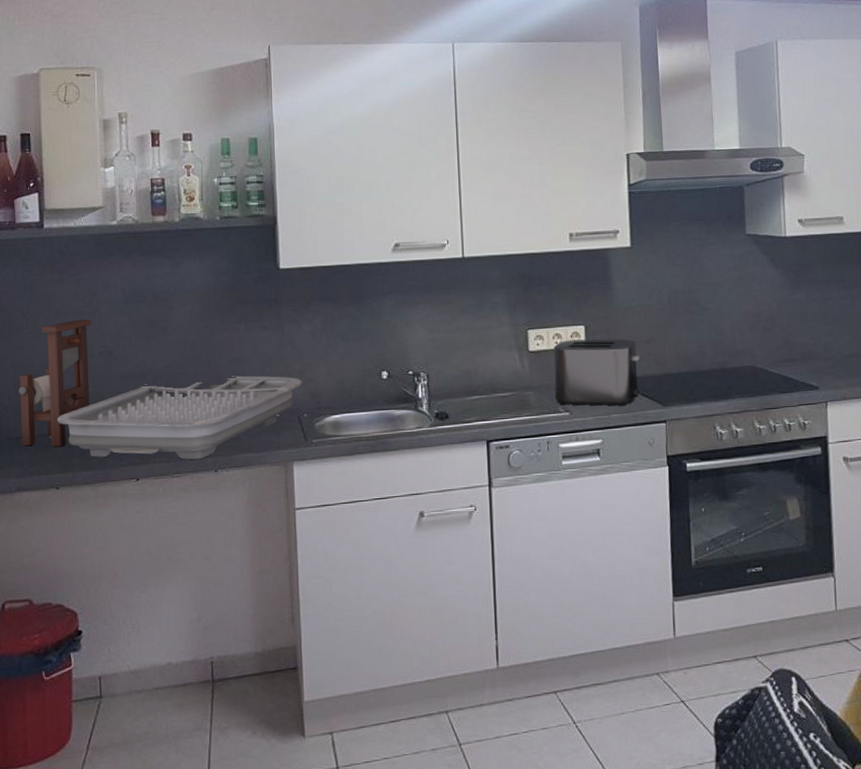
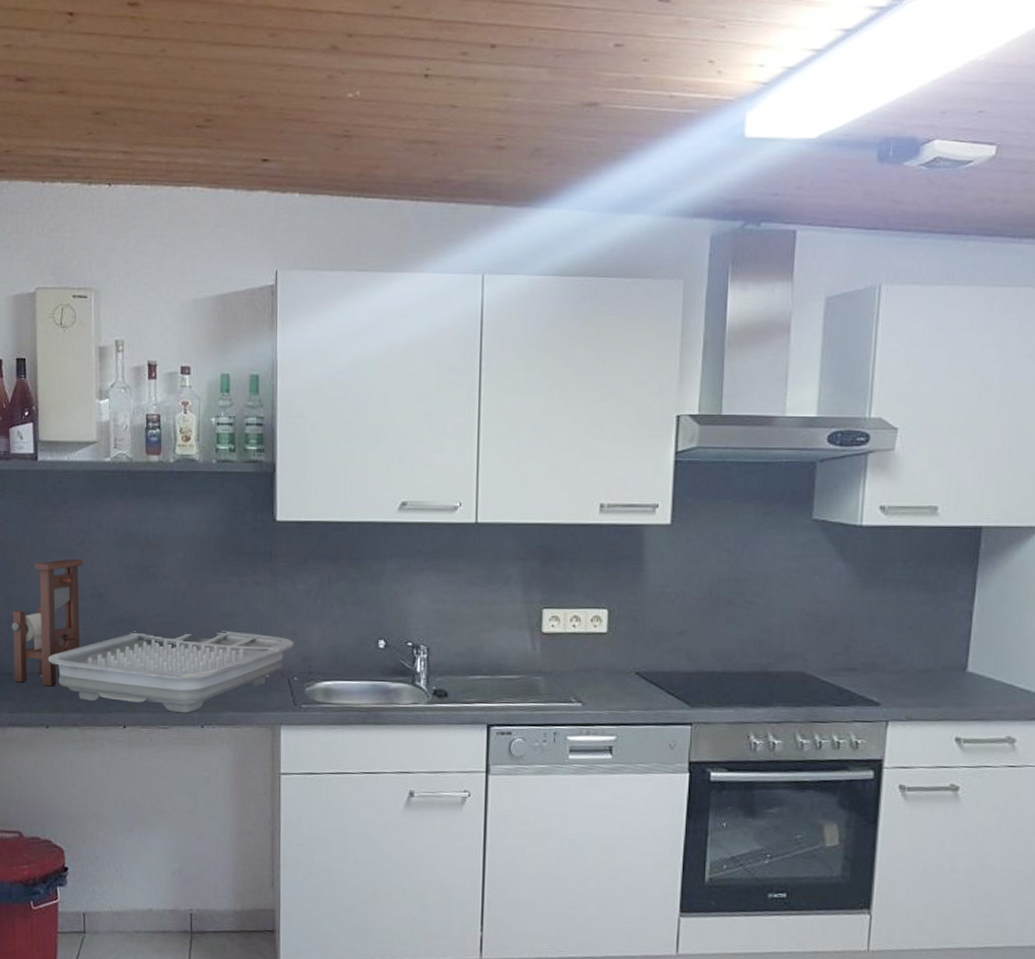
toaster: present [553,339,640,406] -> none [566,624,669,702]

